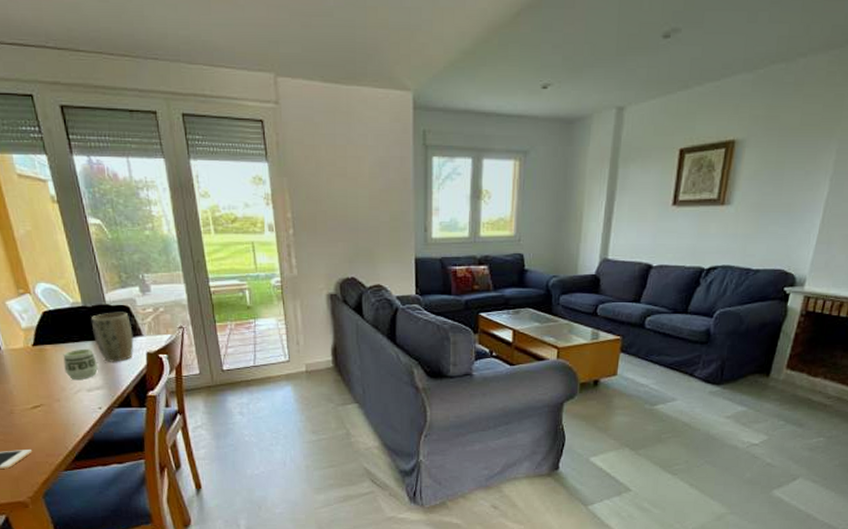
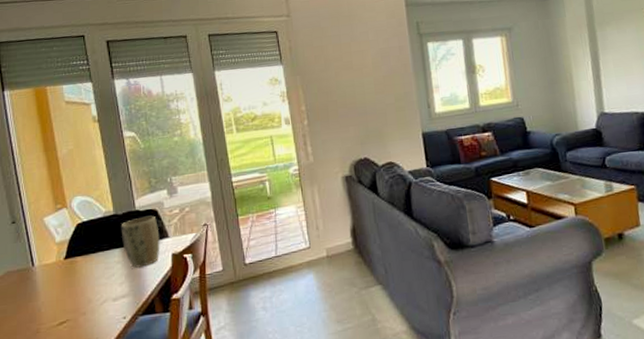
cup: present [63,348,99,379] -> none [92,256,126,290]

